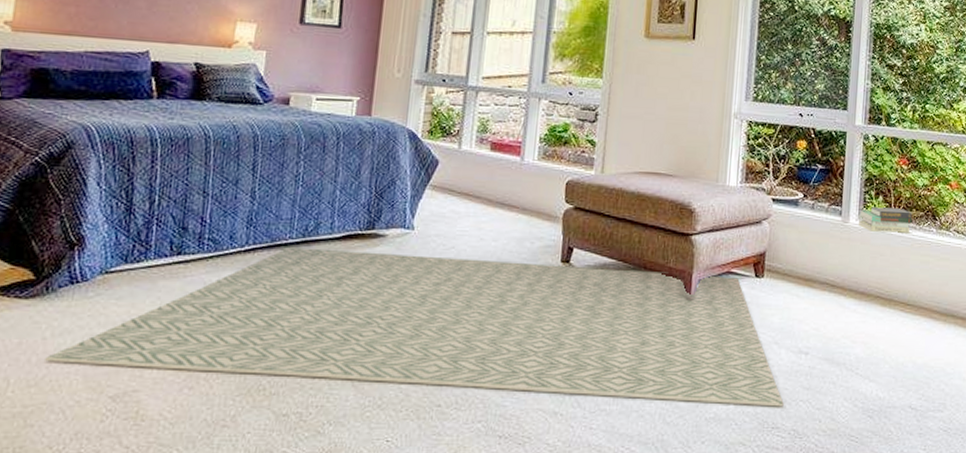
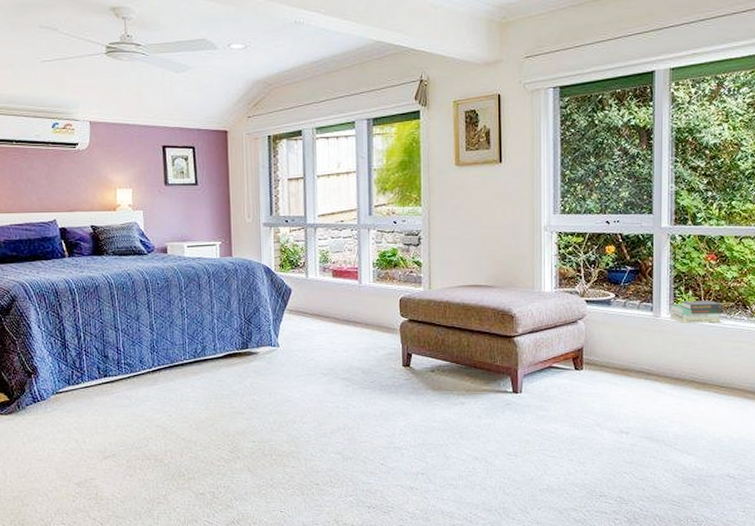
rug: present [45,247,784,407] -> none [27,366,609,479]

